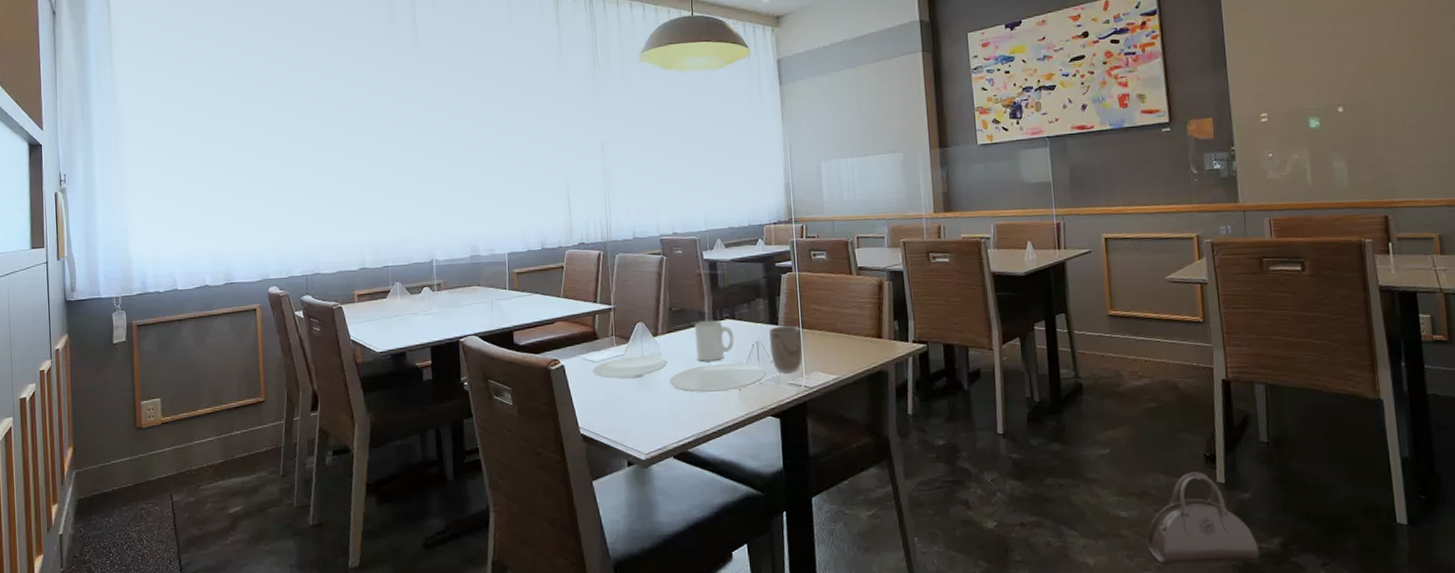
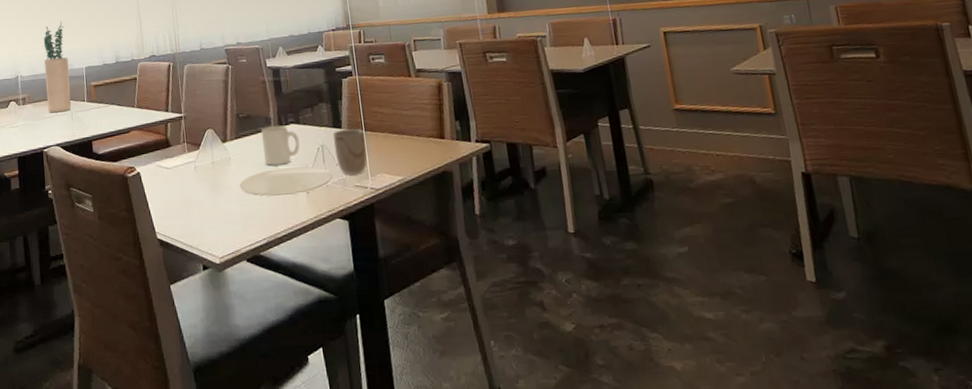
vase: none [462,203,492,301] -> present [43,22,72,113]
plate: present [592,356,668,379] -> none [166,161,238,185]
handbag: present [1146,472,1260,564] -> none [735,270,863,369]

